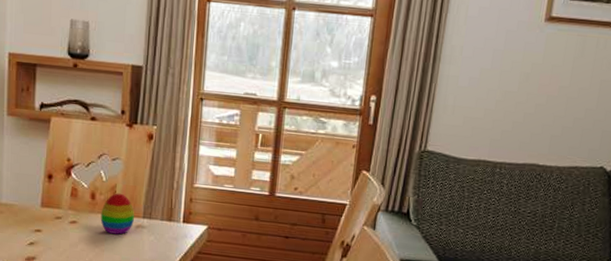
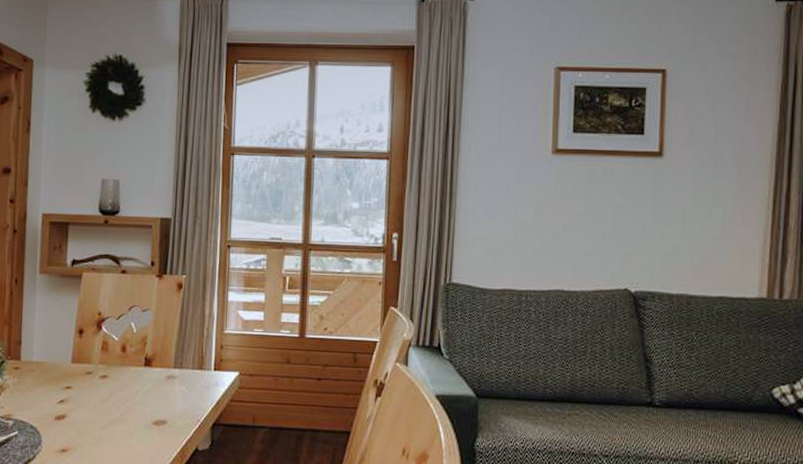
decorative egg: present [100,193,134,235] -> none [131,344,165,387]

